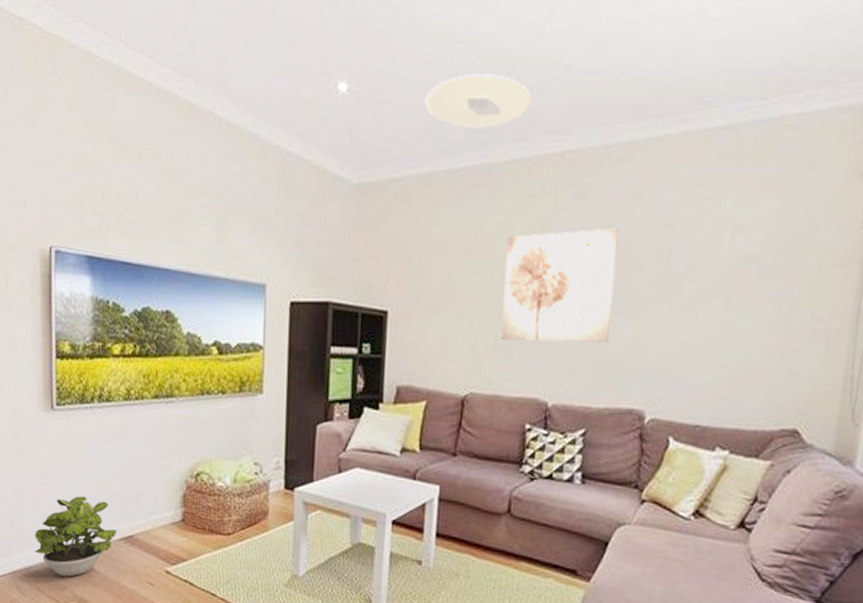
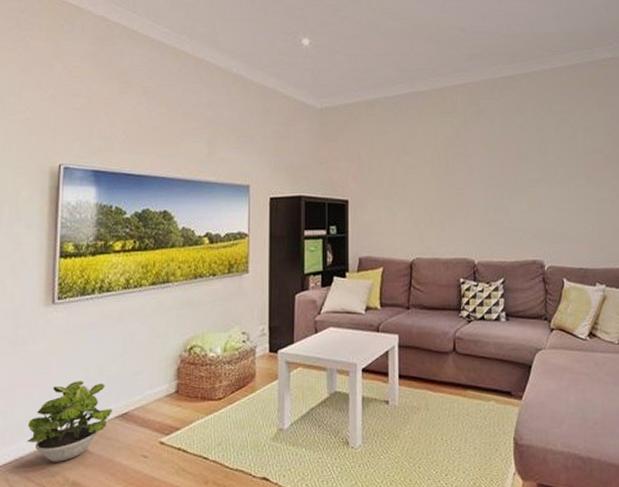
ceiling light: present [425,74,532,128] -> none [367,33,441,69]
wall art: present [501,228,619,343] -> none [433,133,512,216]

